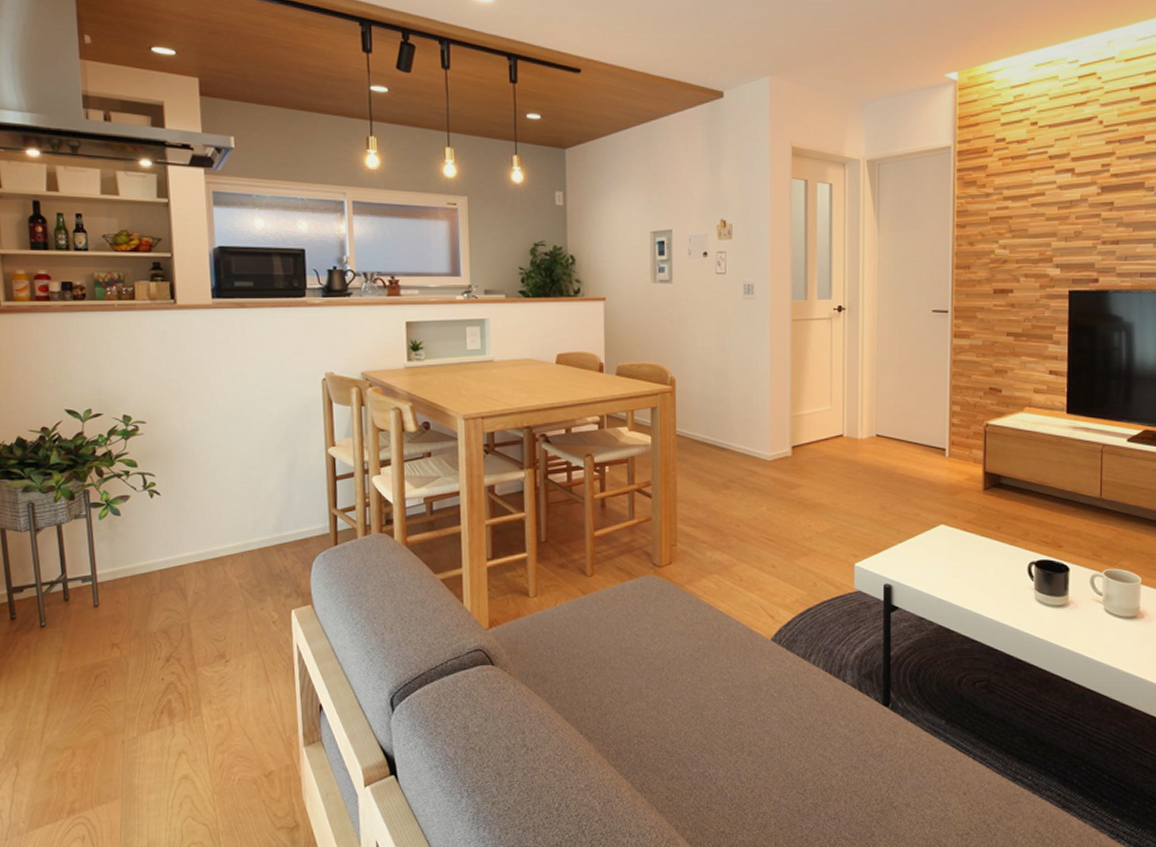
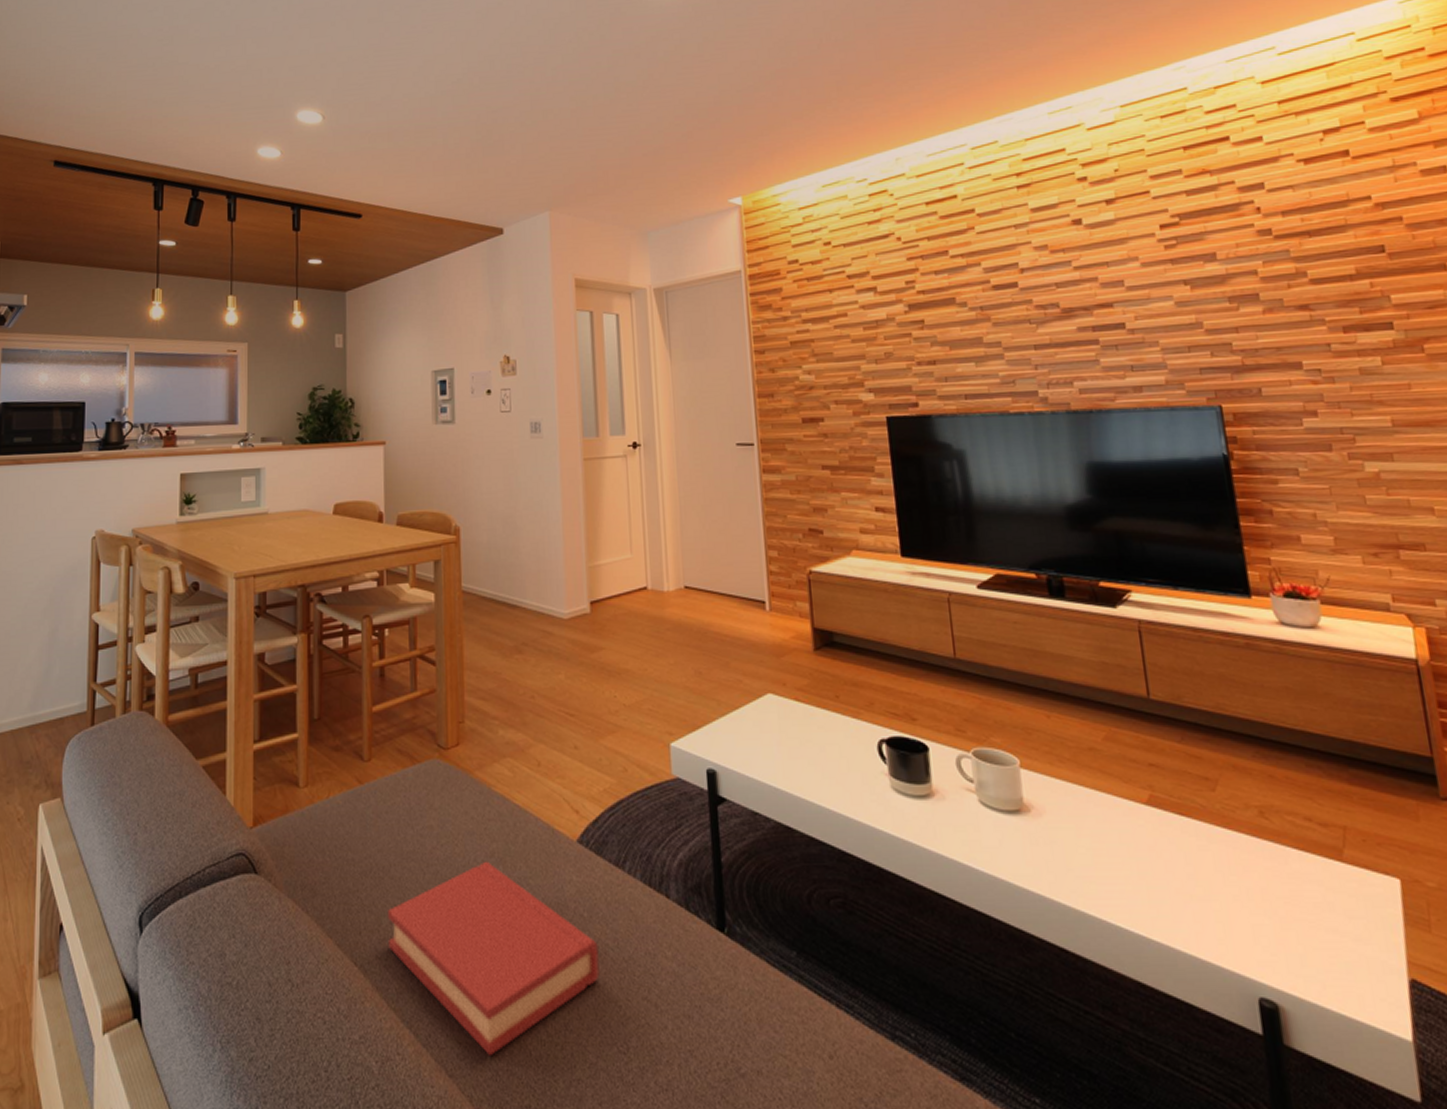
hardback book: none [608,655,785,798] -> present [387,861,600,1057]

